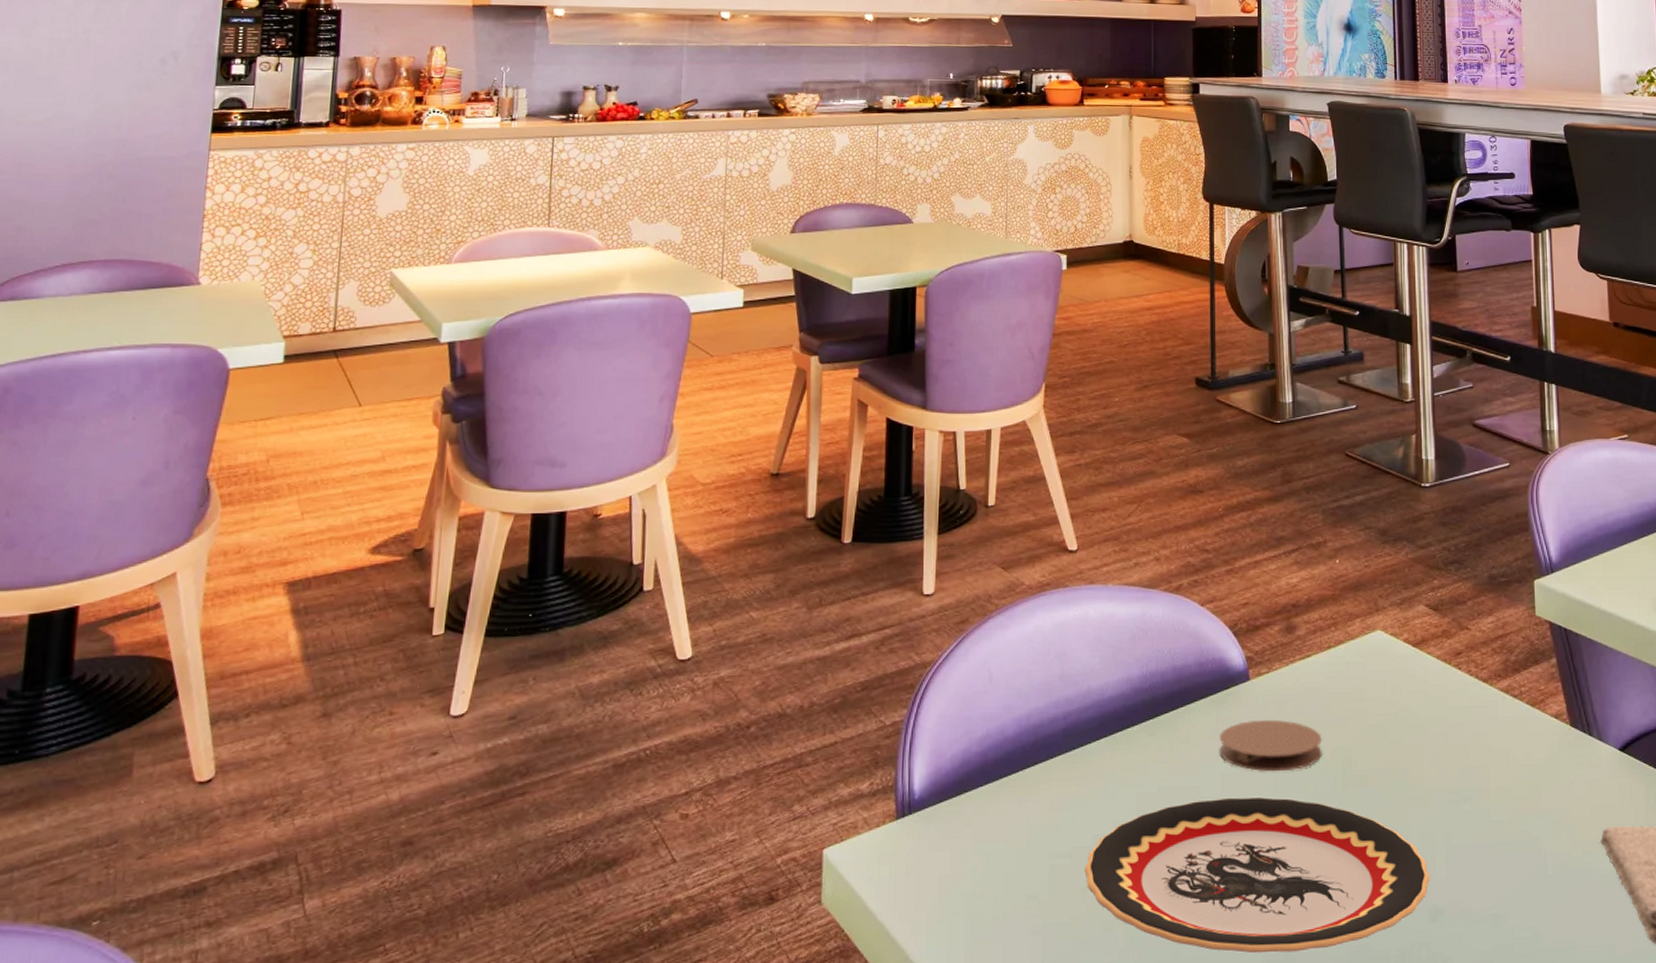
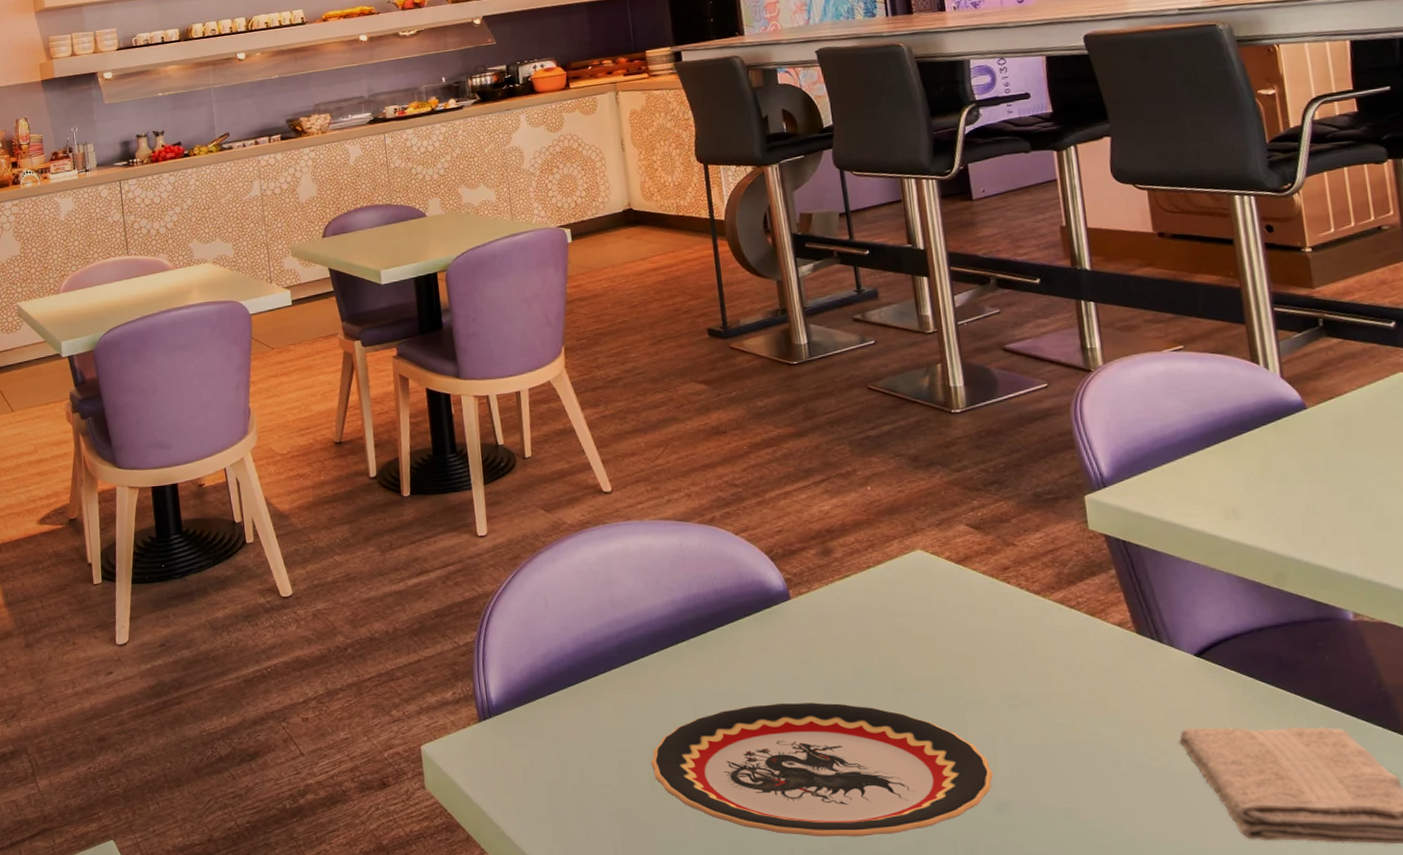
coaster: present [1219,719,1322,772] -> none [765,633,870,681]

